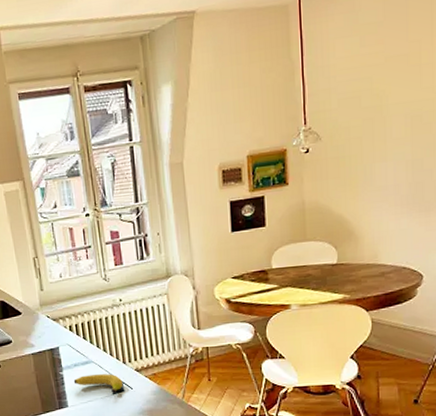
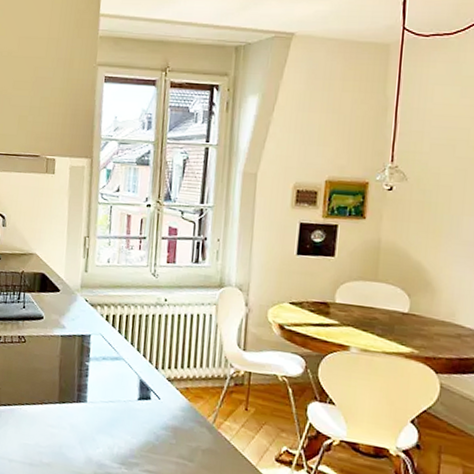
fruit: present [73,374,123,393] -> none [98,371,151,399]

